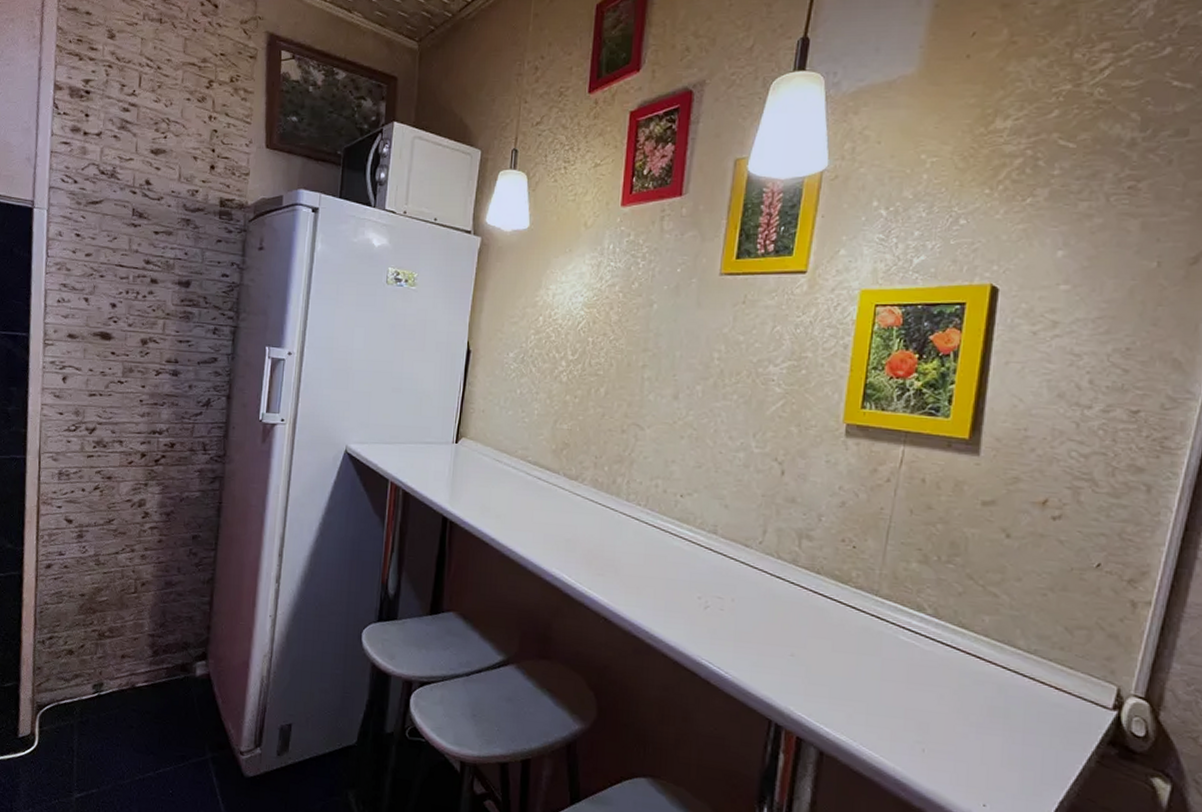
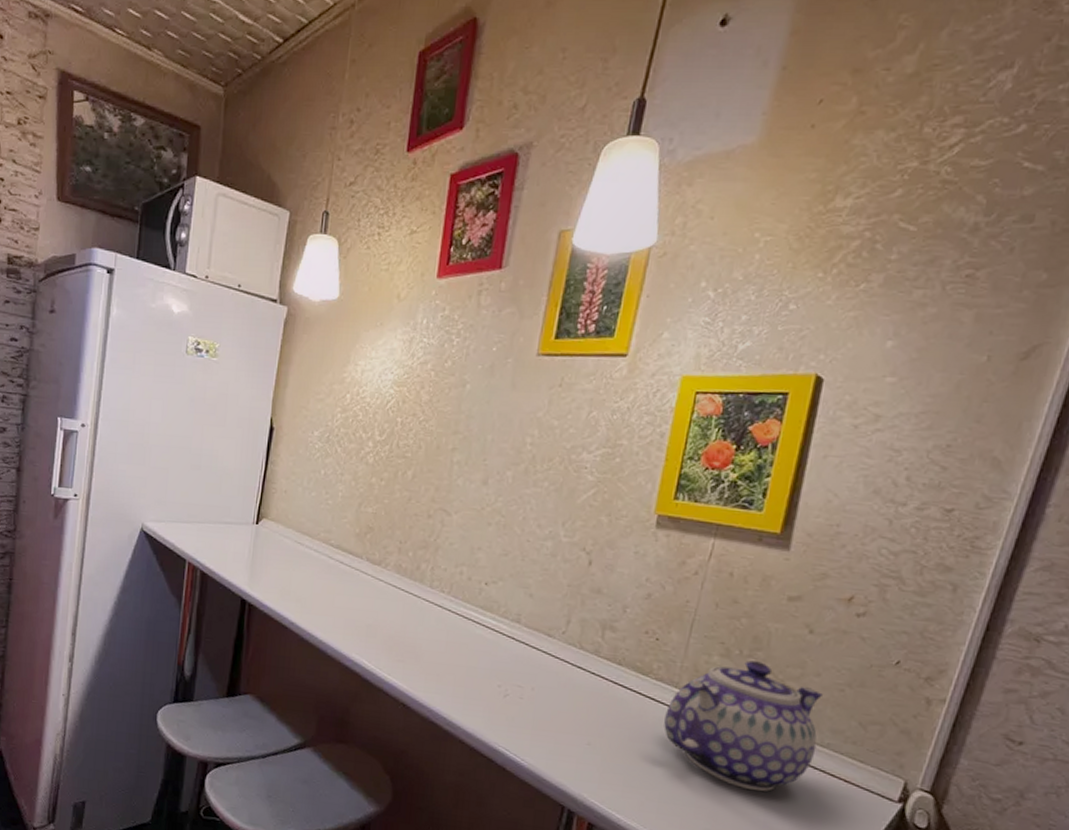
teapot: none [867,566,1025,701] -> present [664,660,823,792]

